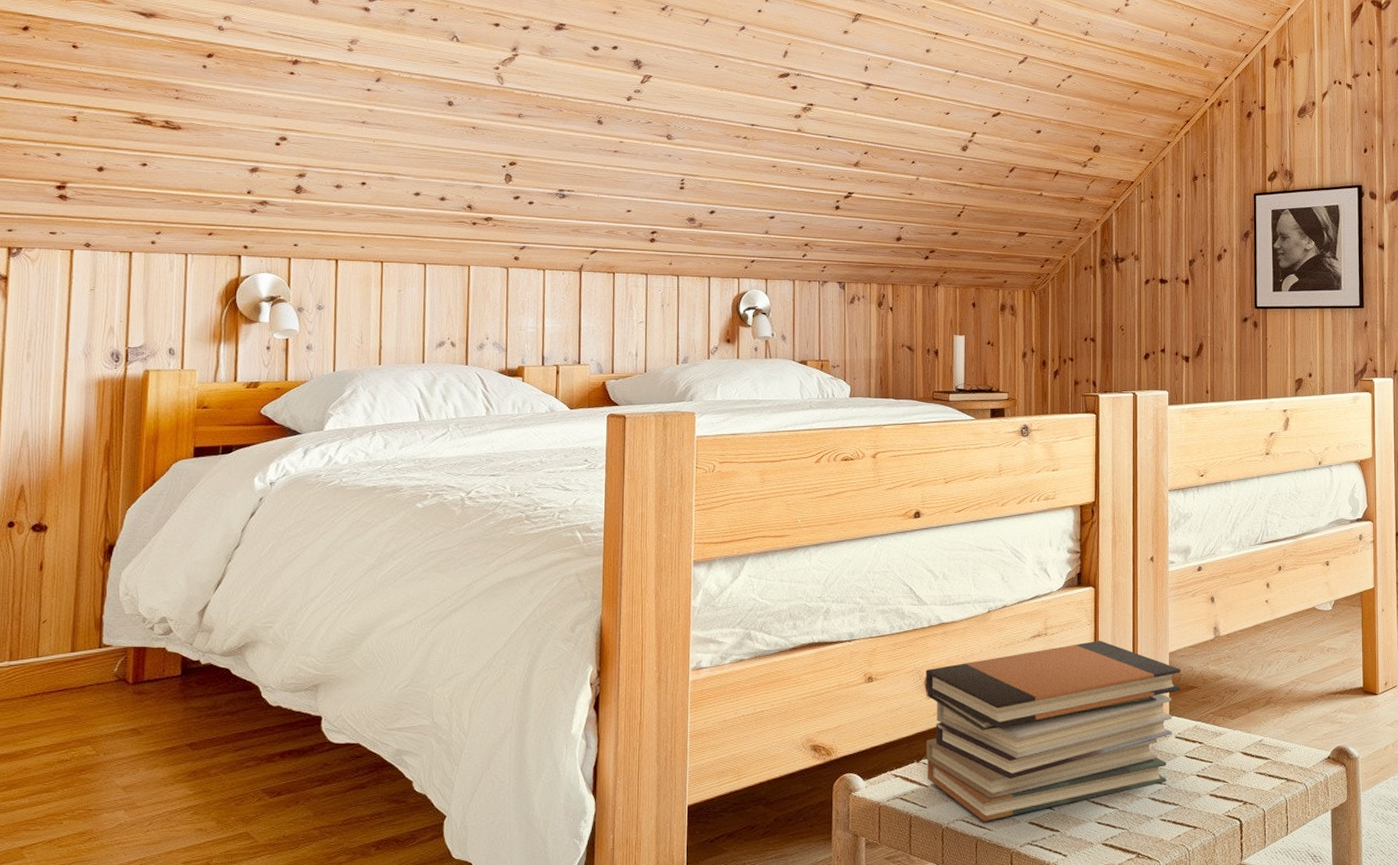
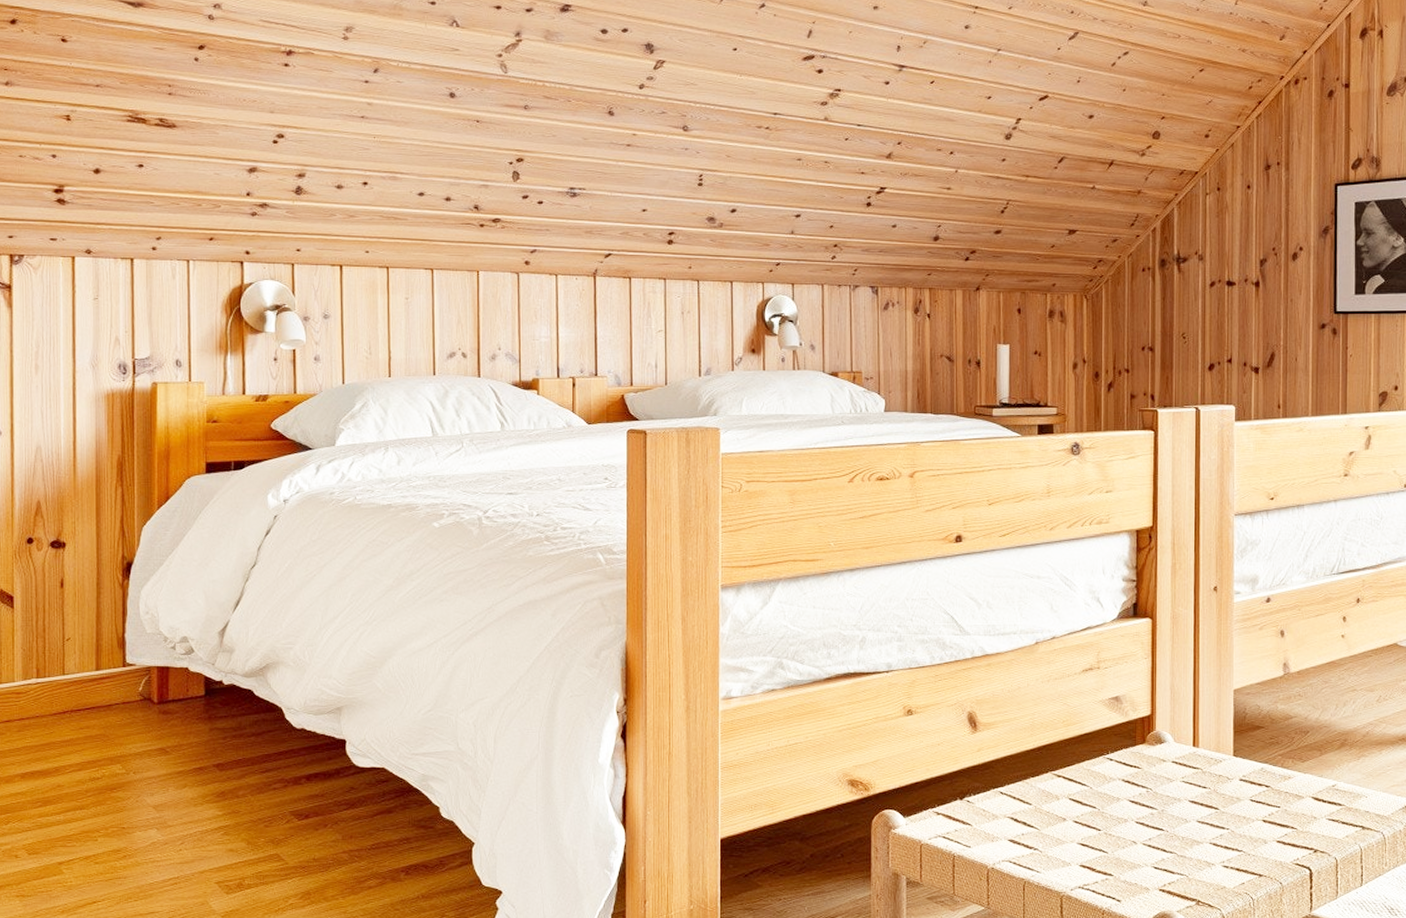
book stack: present [926,640,1181,821] -> none [969,675,1247,863]

